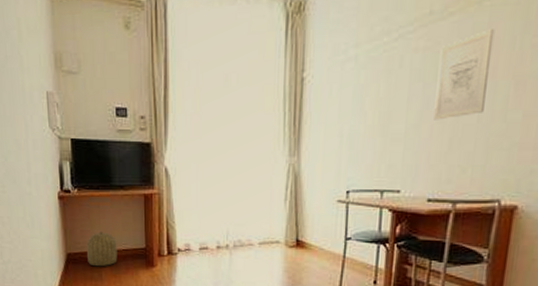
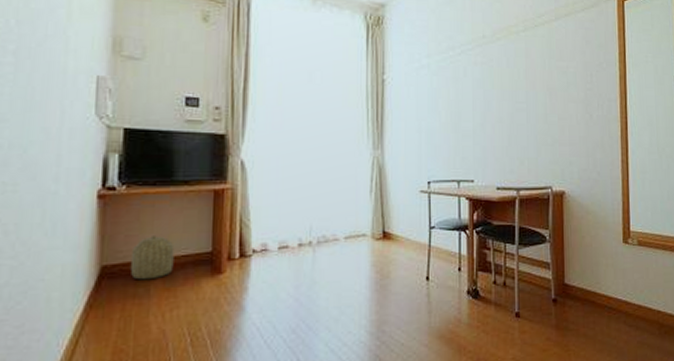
wall art: present [434,29,495,120] -> none [494,53,531,120]

